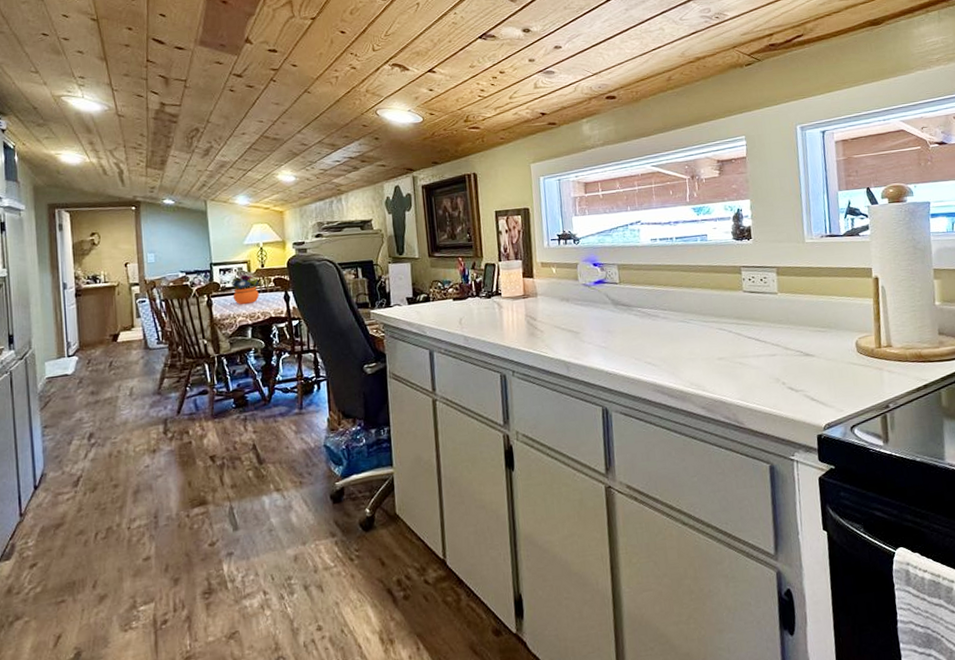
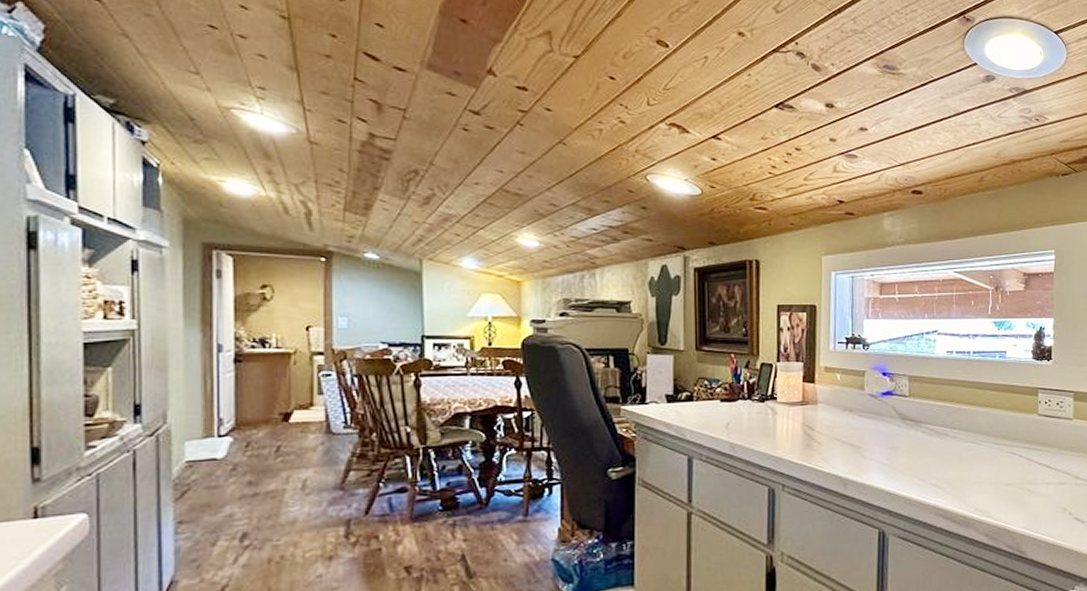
flower arrangement: present [231,274,259,305] -> none [448,352,484,388]

